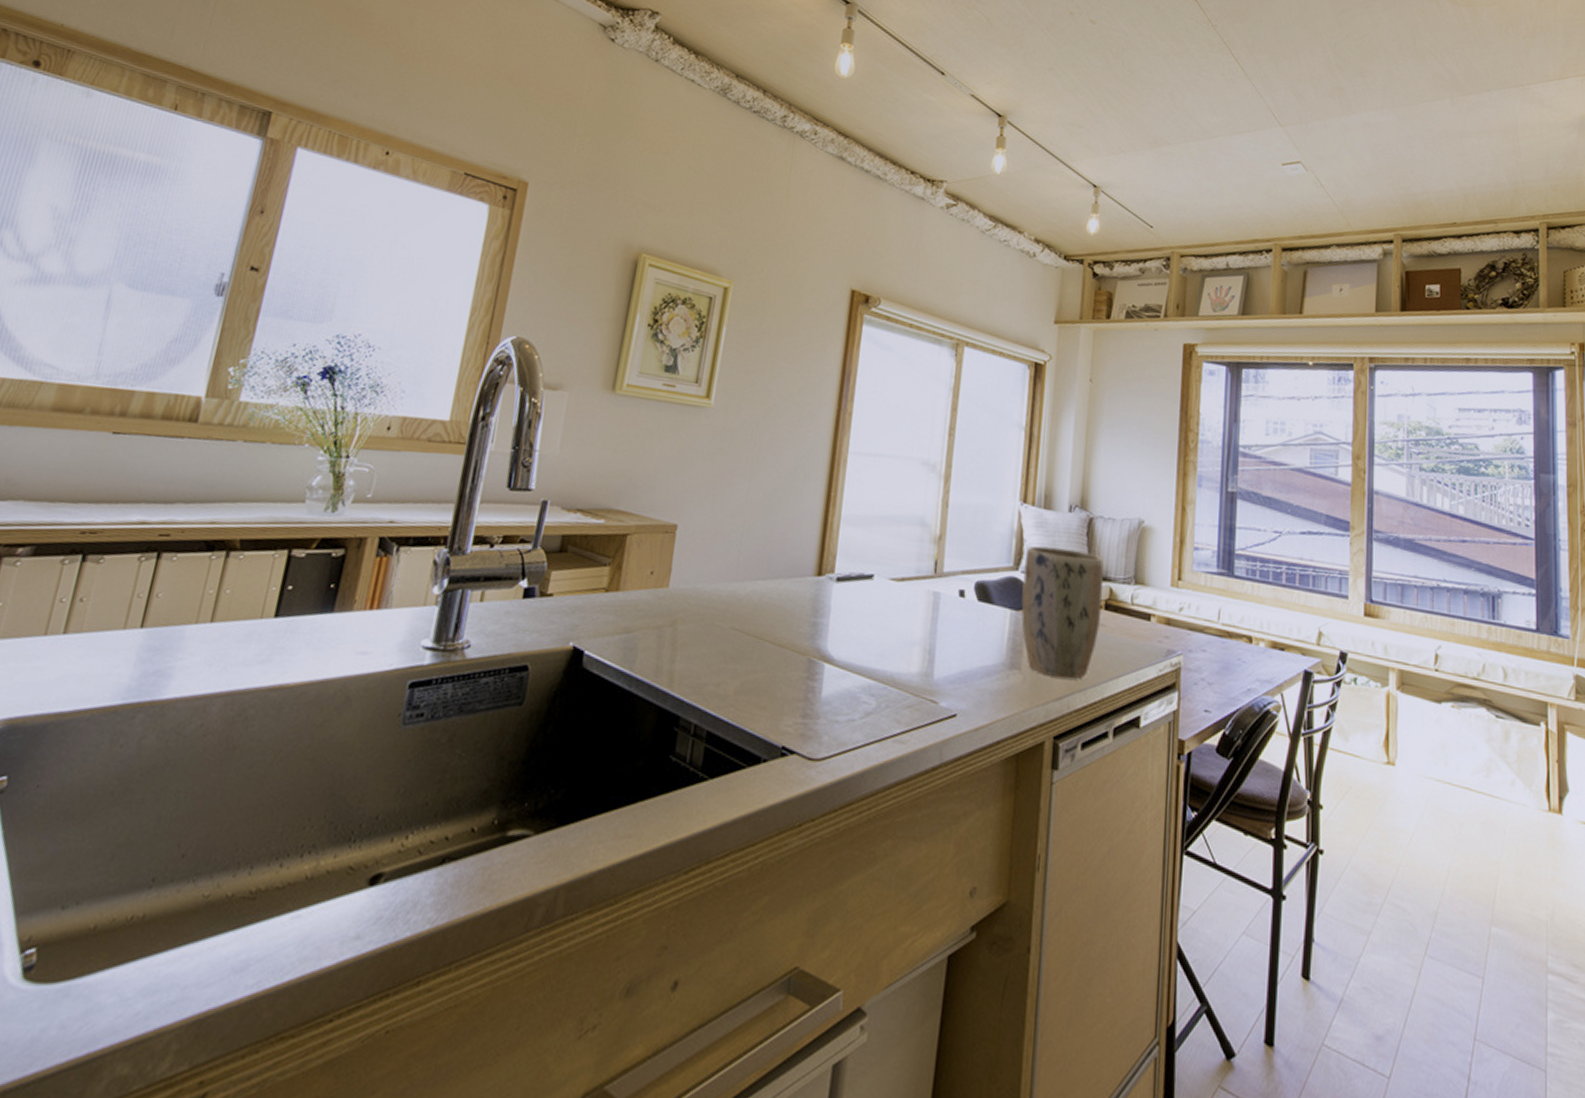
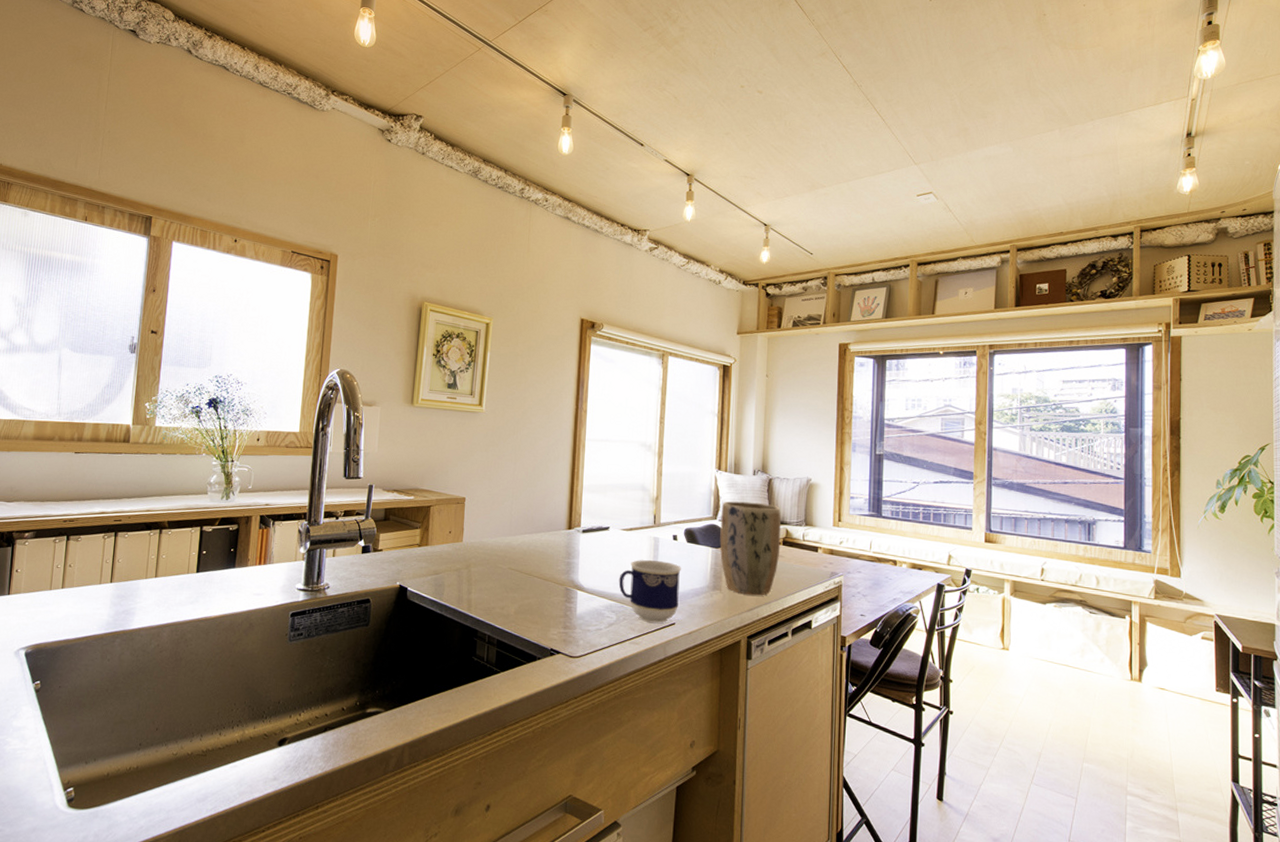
cup: none [882,622,969,714] -> present [618,560,681,623]

